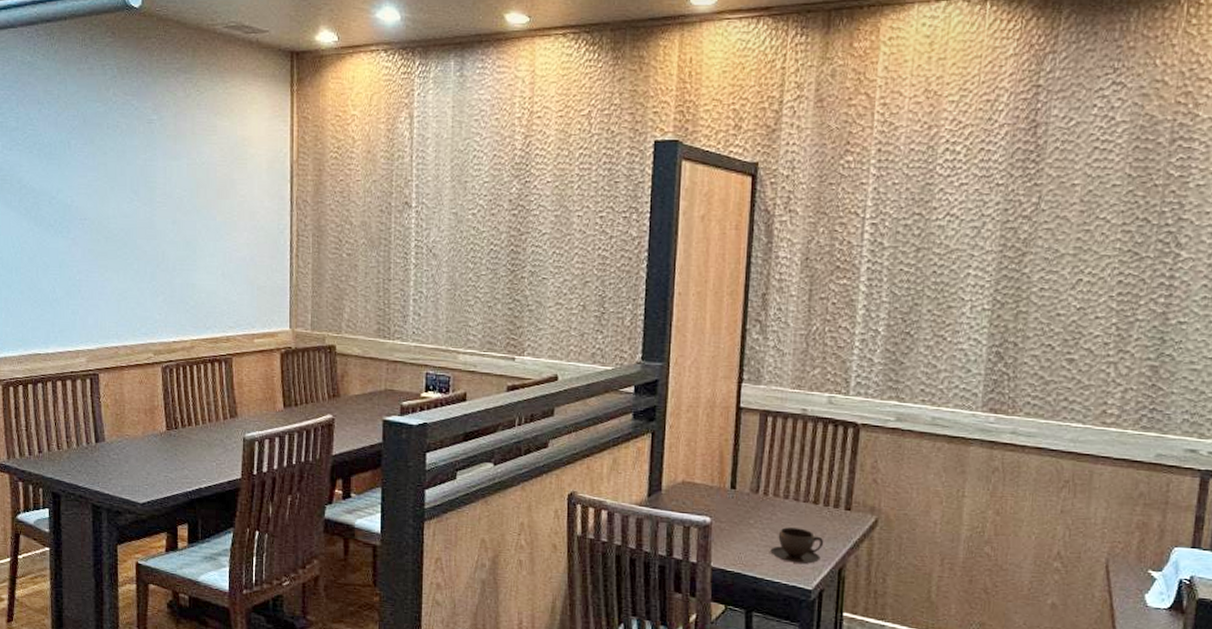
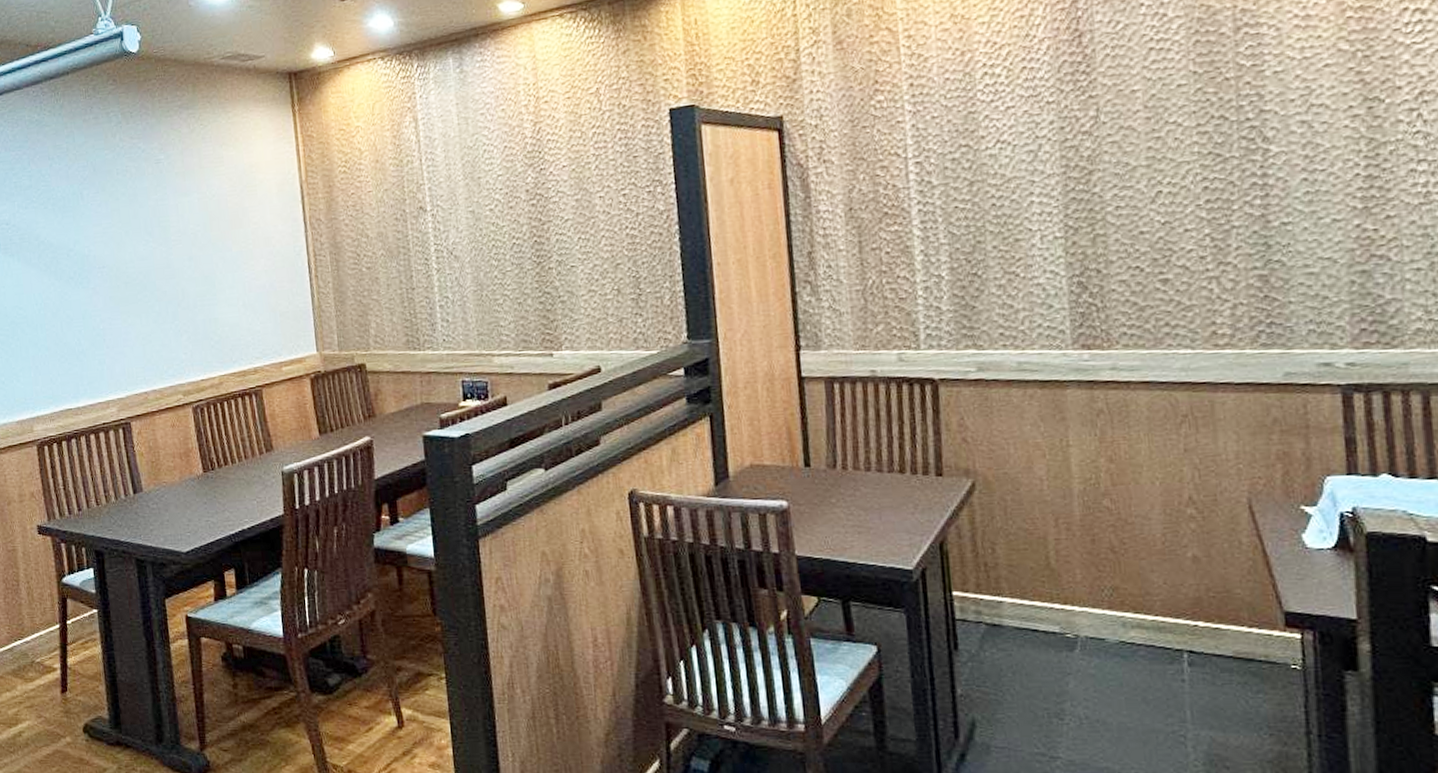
teacup: present [770,527,824,564] -> none [859,502,918,541]

